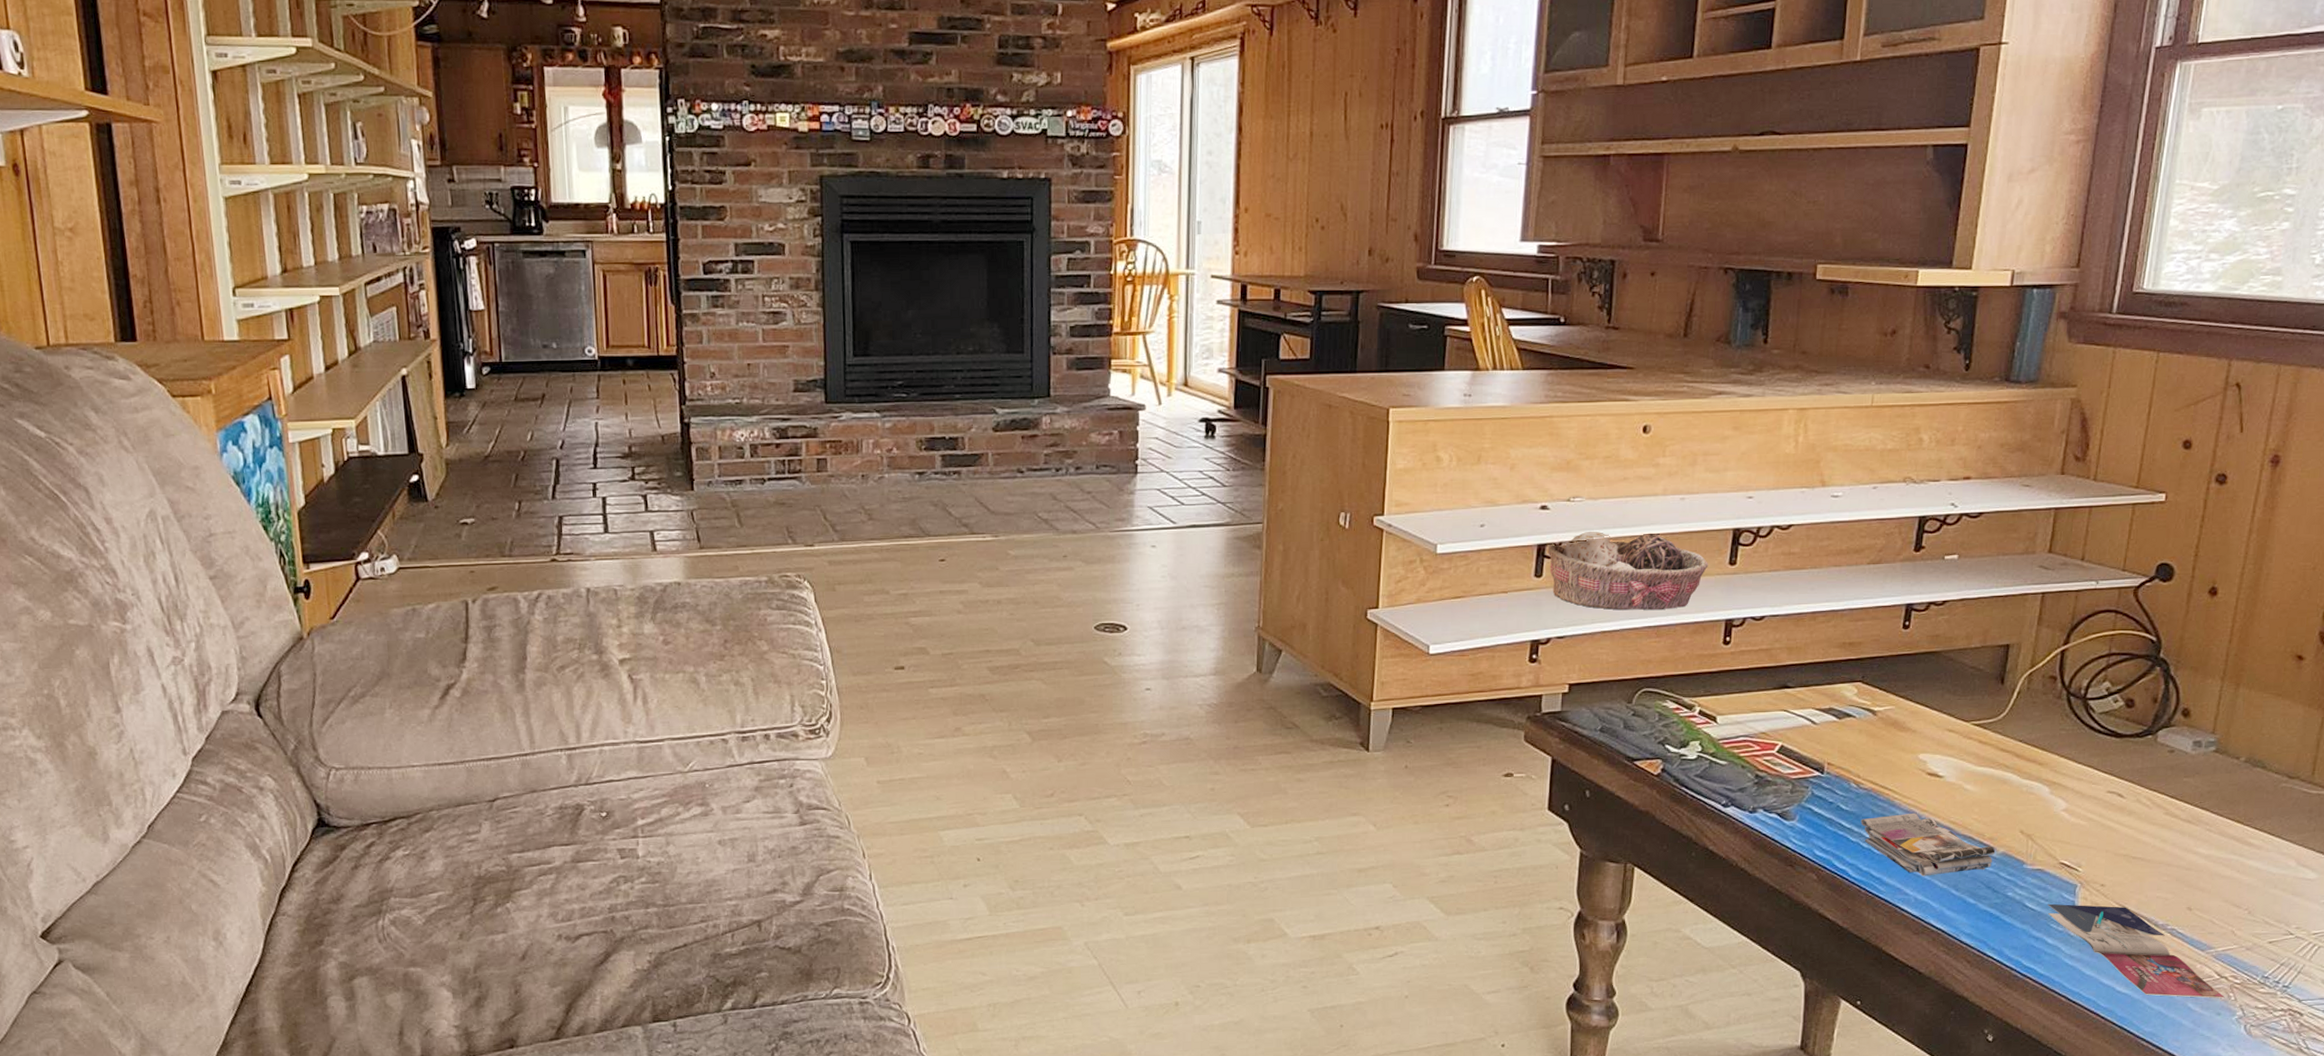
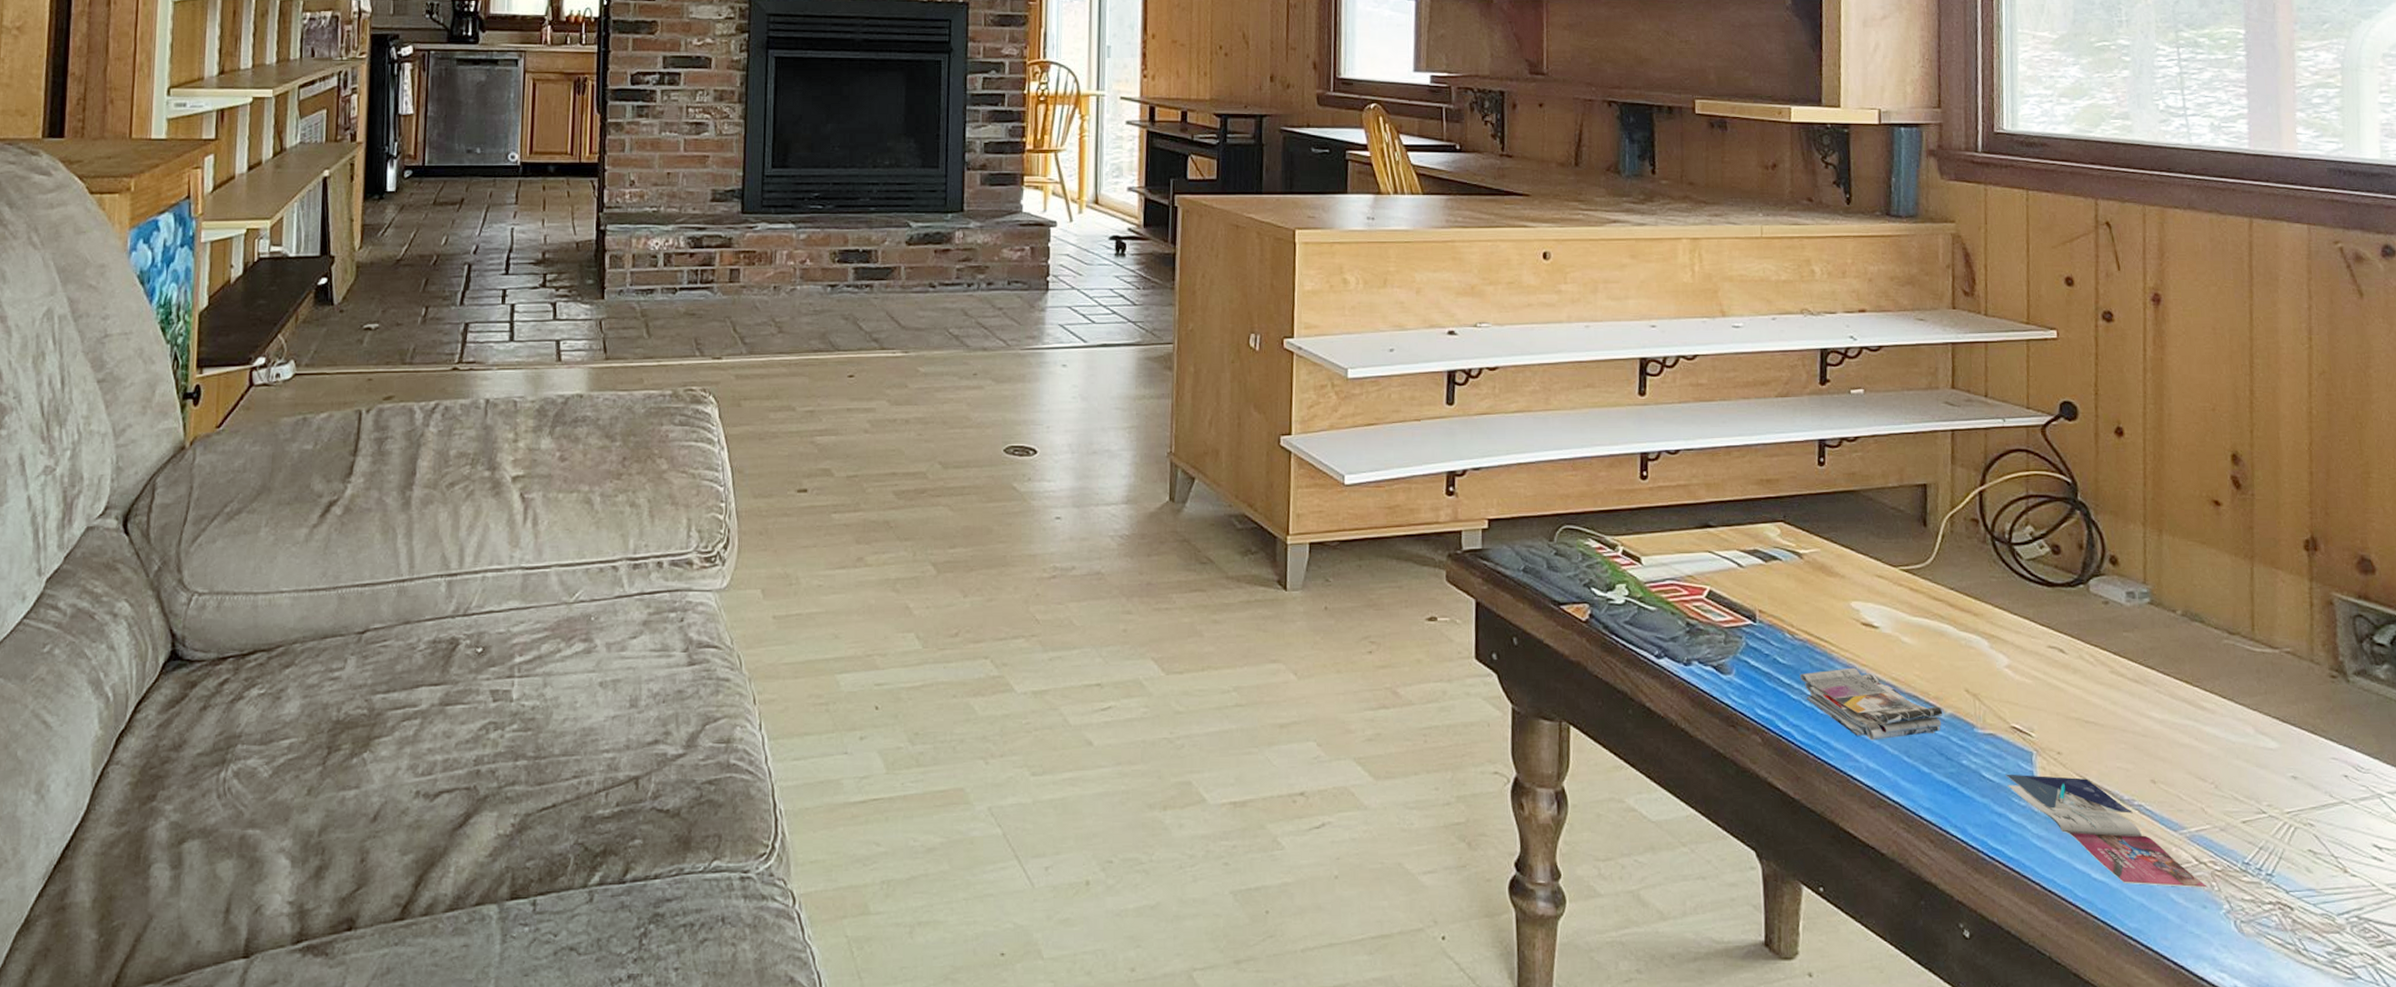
decorative basket: present [1548,531,1708,610] -> none [1459,357,1618,441]

